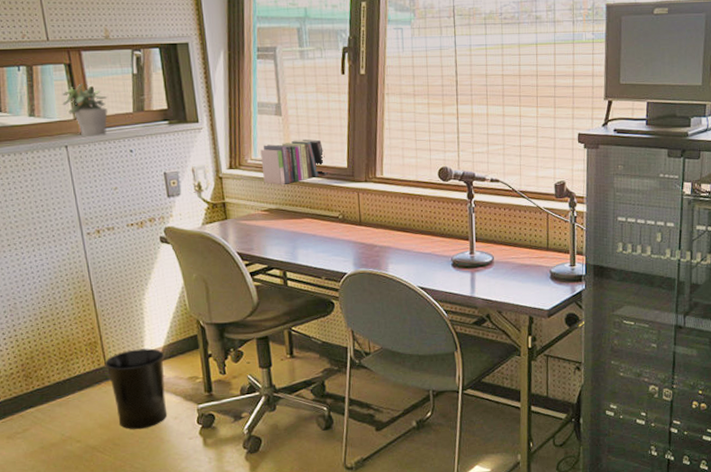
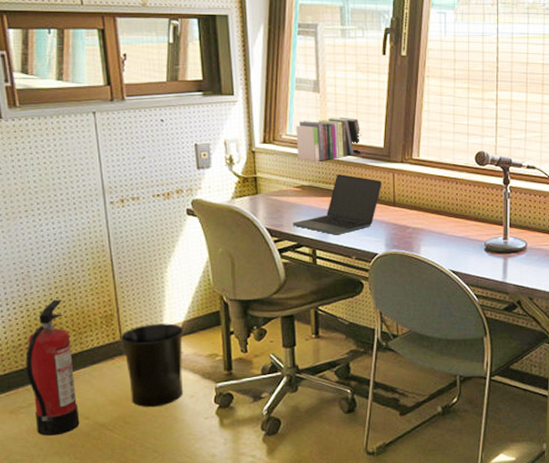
fire extinguisher: none [18,329,73,459] -> present [25,299,80,436]
potted plant: present [62,83,108,138] -> none [92,49,141,104]
laptop: none [262,196,348,257] -> present [292,174,383,235]

